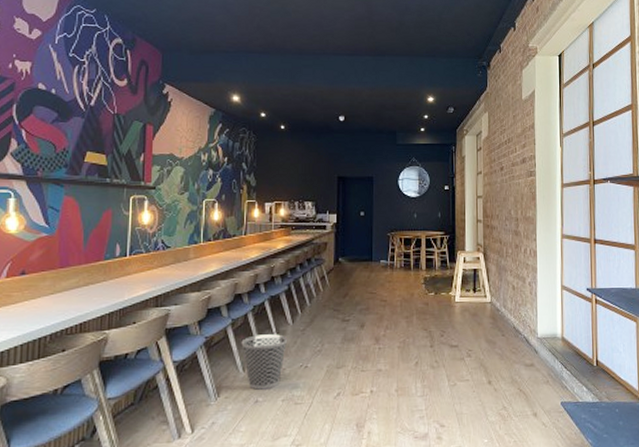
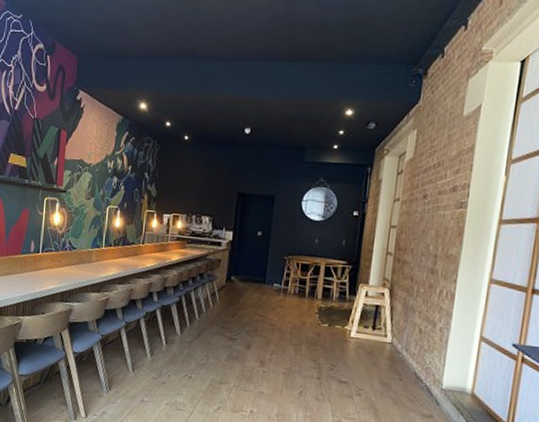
wastebasket: present [241,334,288,390] -> none [132,340,175,392]

